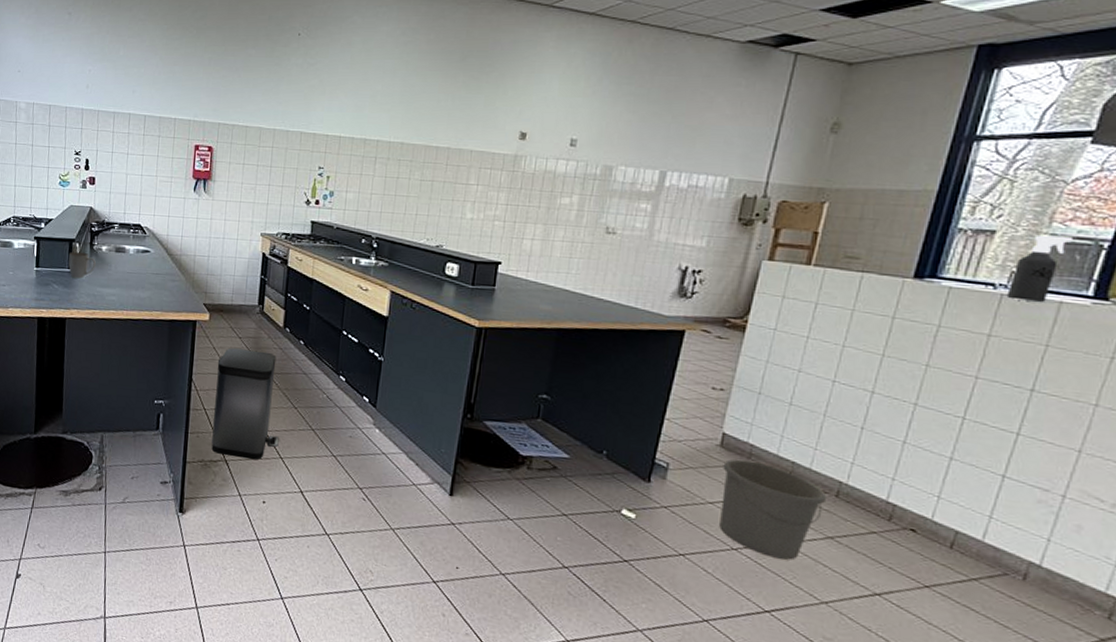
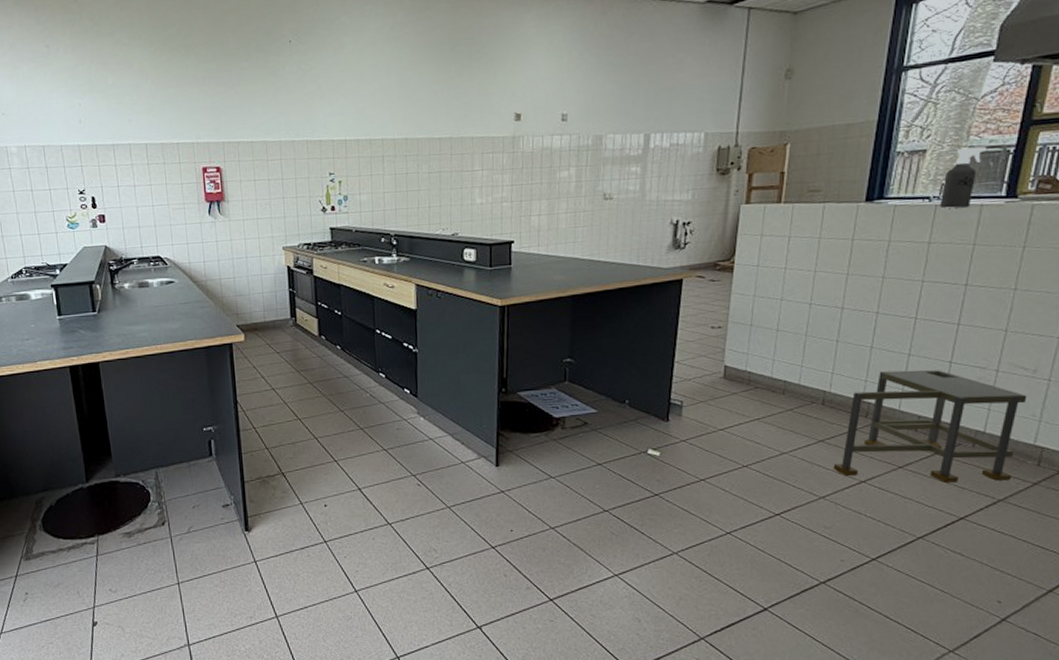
mug: present [68,251,97,279] -> none [90,292,122,321]
pedal bin: present [211,348,280,460] -> none [259,362,332,468]
bucket: present [719,459,827,560] -> none [728,386,816,467]
step stool: none [841,472,1101,630] -> present [833,369,1027,483]

